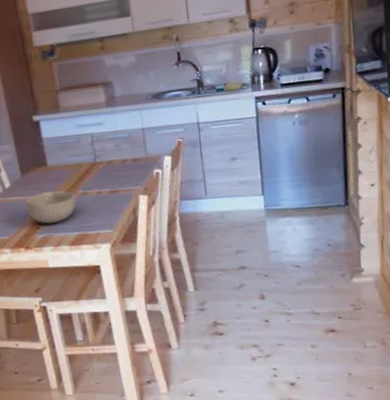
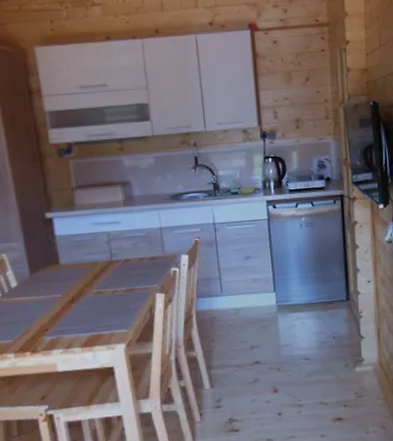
bowl: present [25,190,77,224] -> none [33,290,90,325]

